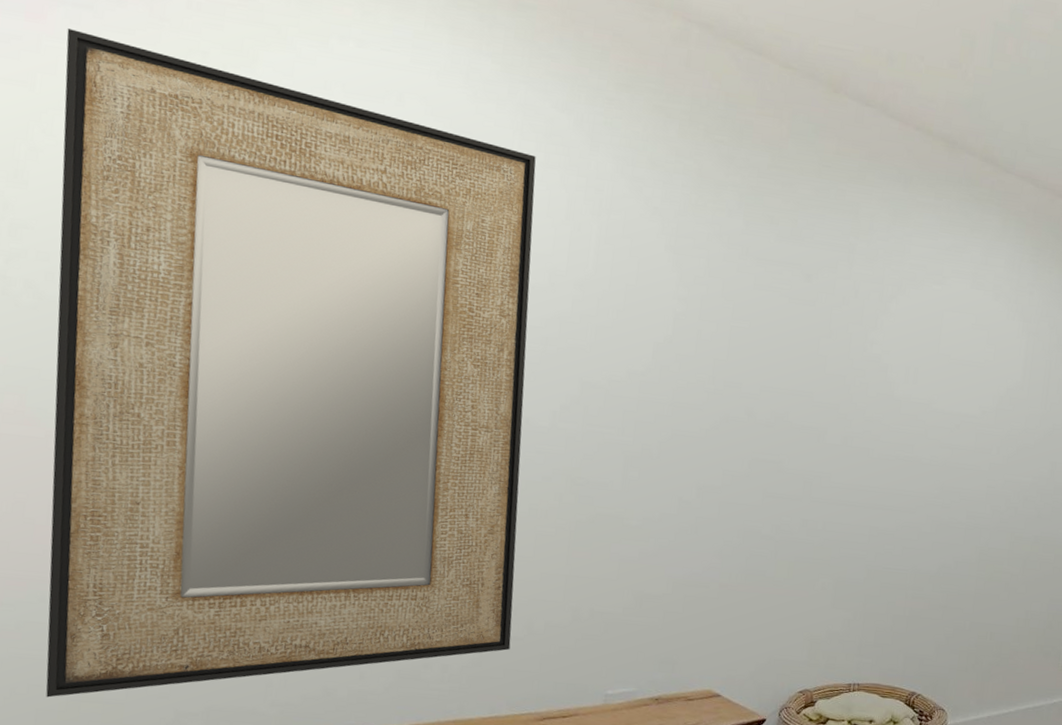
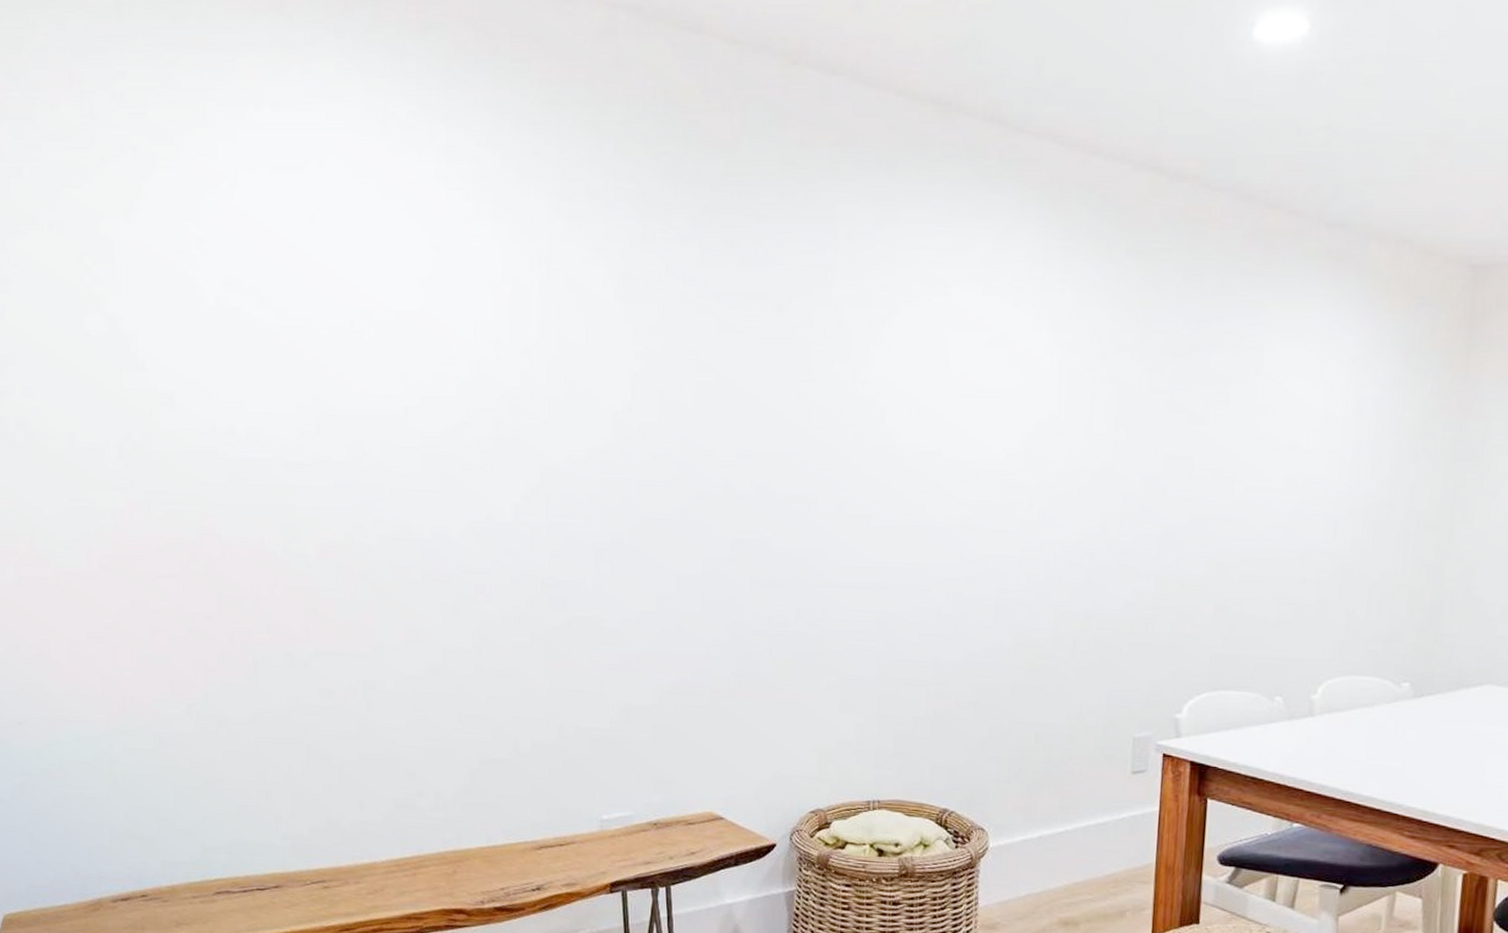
home mirror: present [45,28,536,698] -> none [13,145,499,835]

